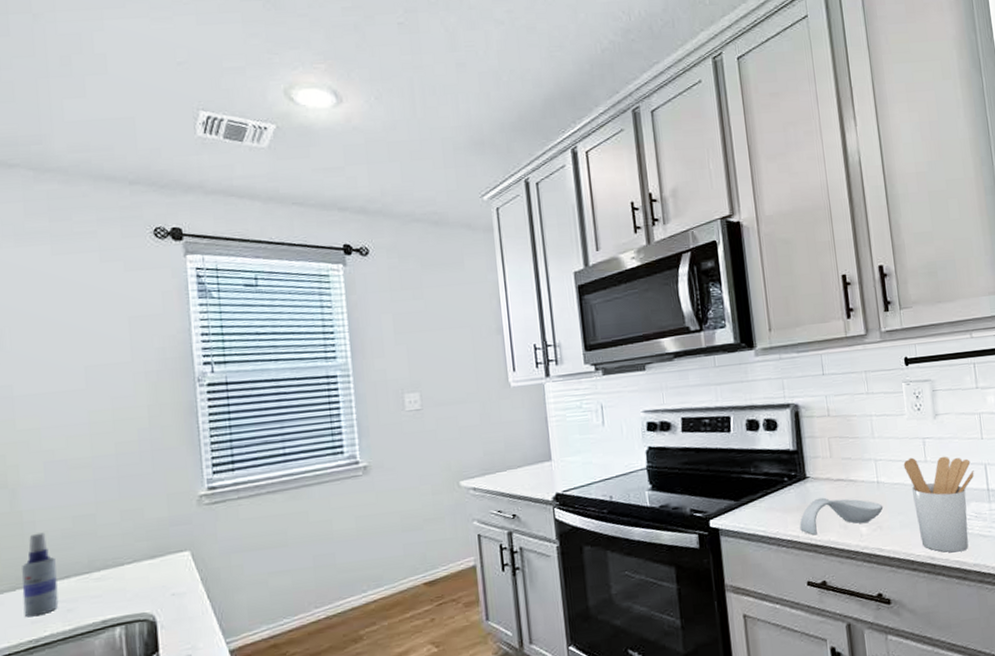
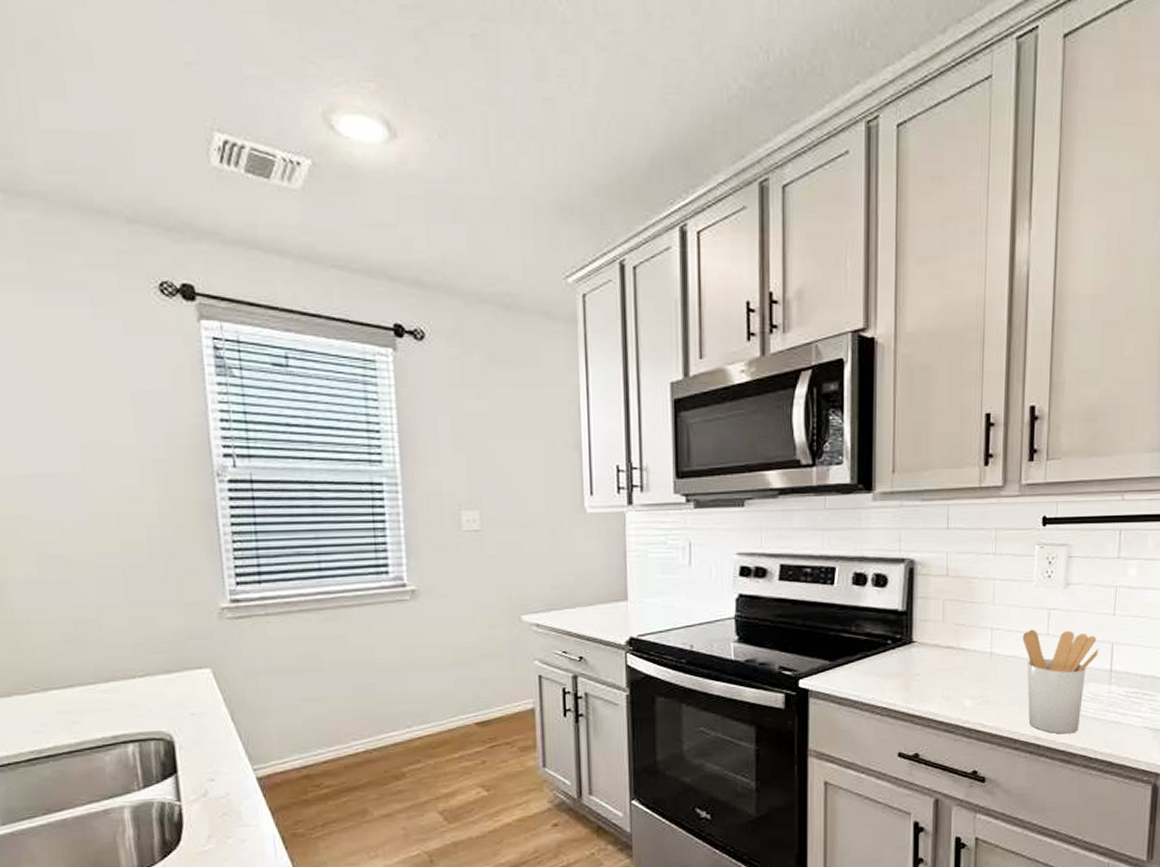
spray bottle: present [21,532,59,618] -> none [17,635,62,726]
spoon rest: present [799,497,884,536] -> none [898,665,993,705]

